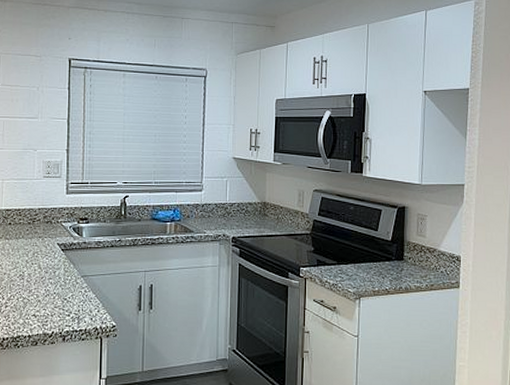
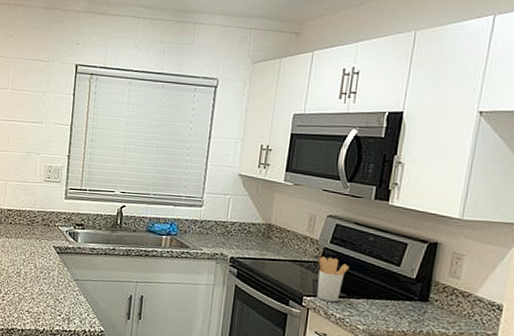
utensil holder: none [310,228,336,269] -> present [317,256,349,302]

